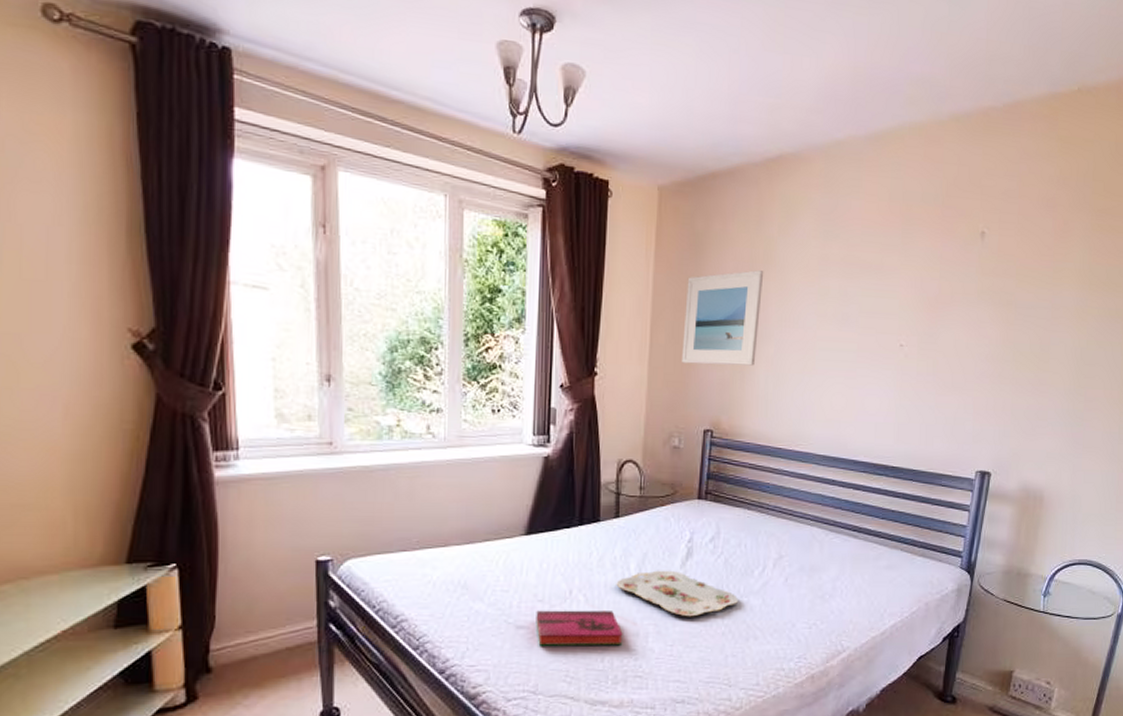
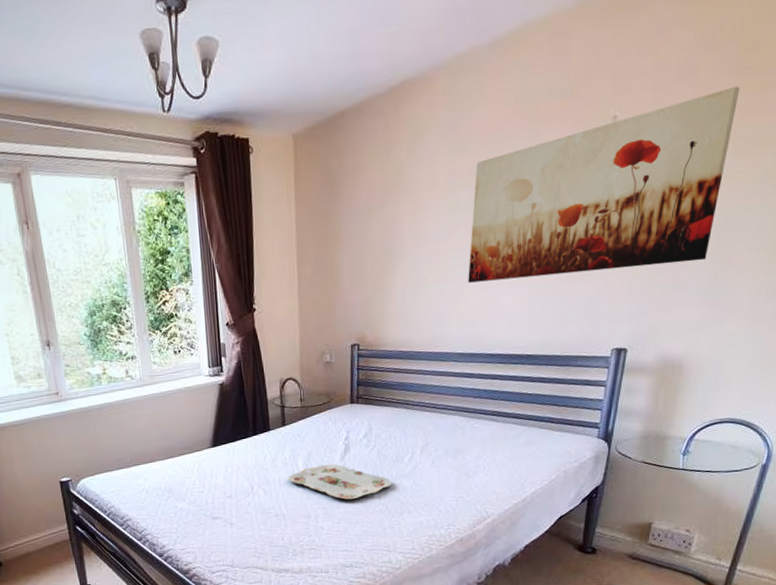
hardback book: present [536,610,623,646] -> none [226,500,298,531]
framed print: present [682,270,764,366] -> none [326,195,396,290]
wall art: none [834,225,1094,390] -> present [468,86,740,283]

